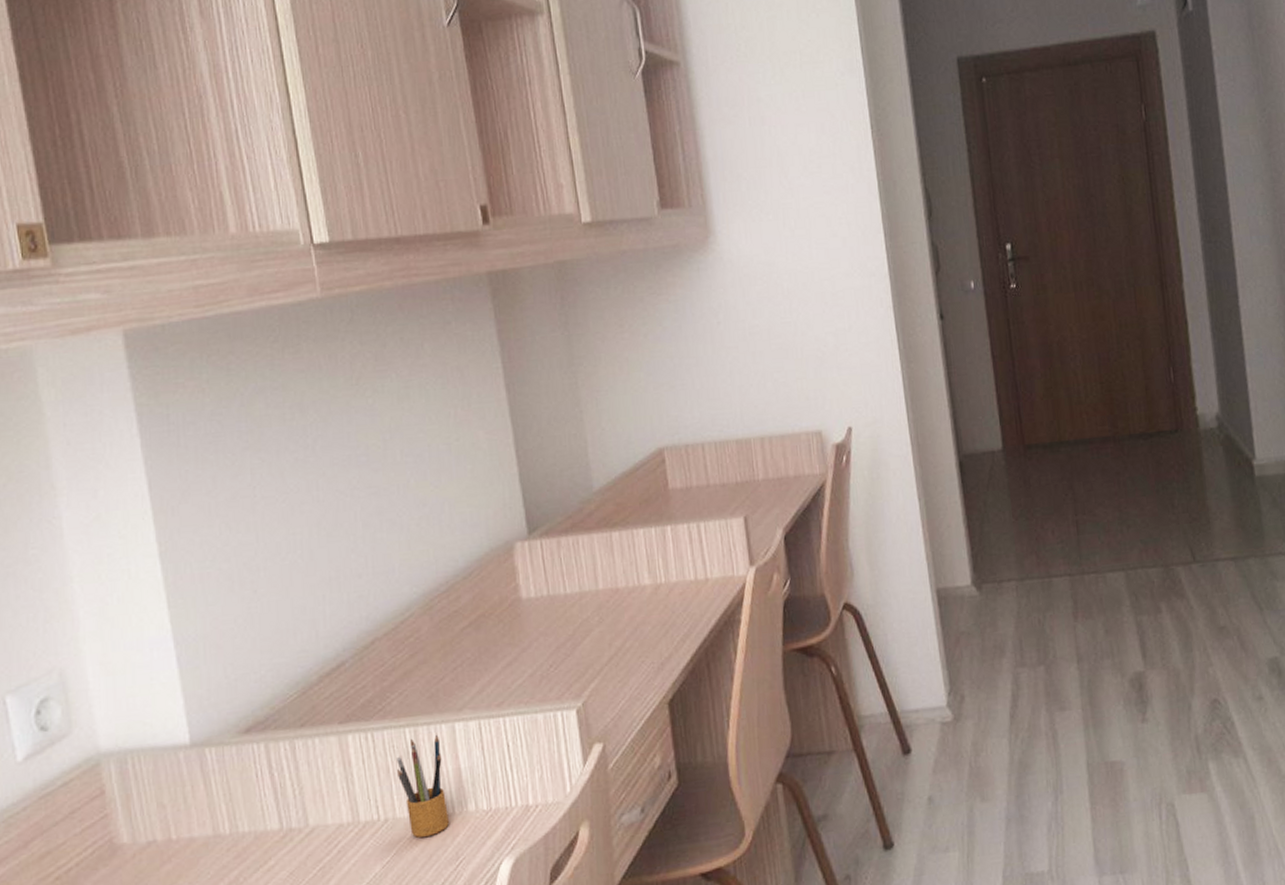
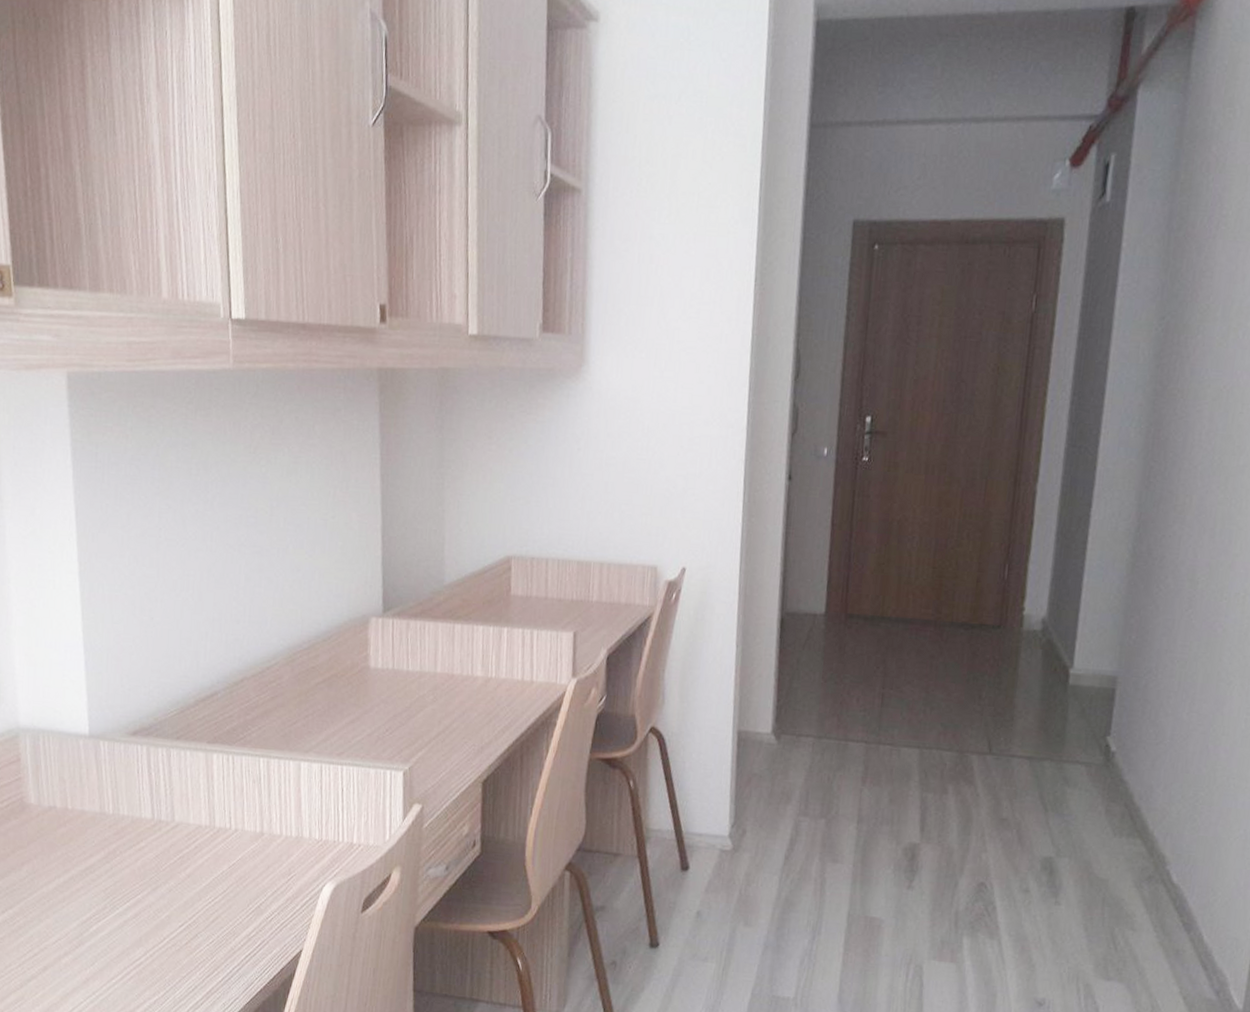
pencil box: present [395,734,449,838] -> none [249,767,287,851]

